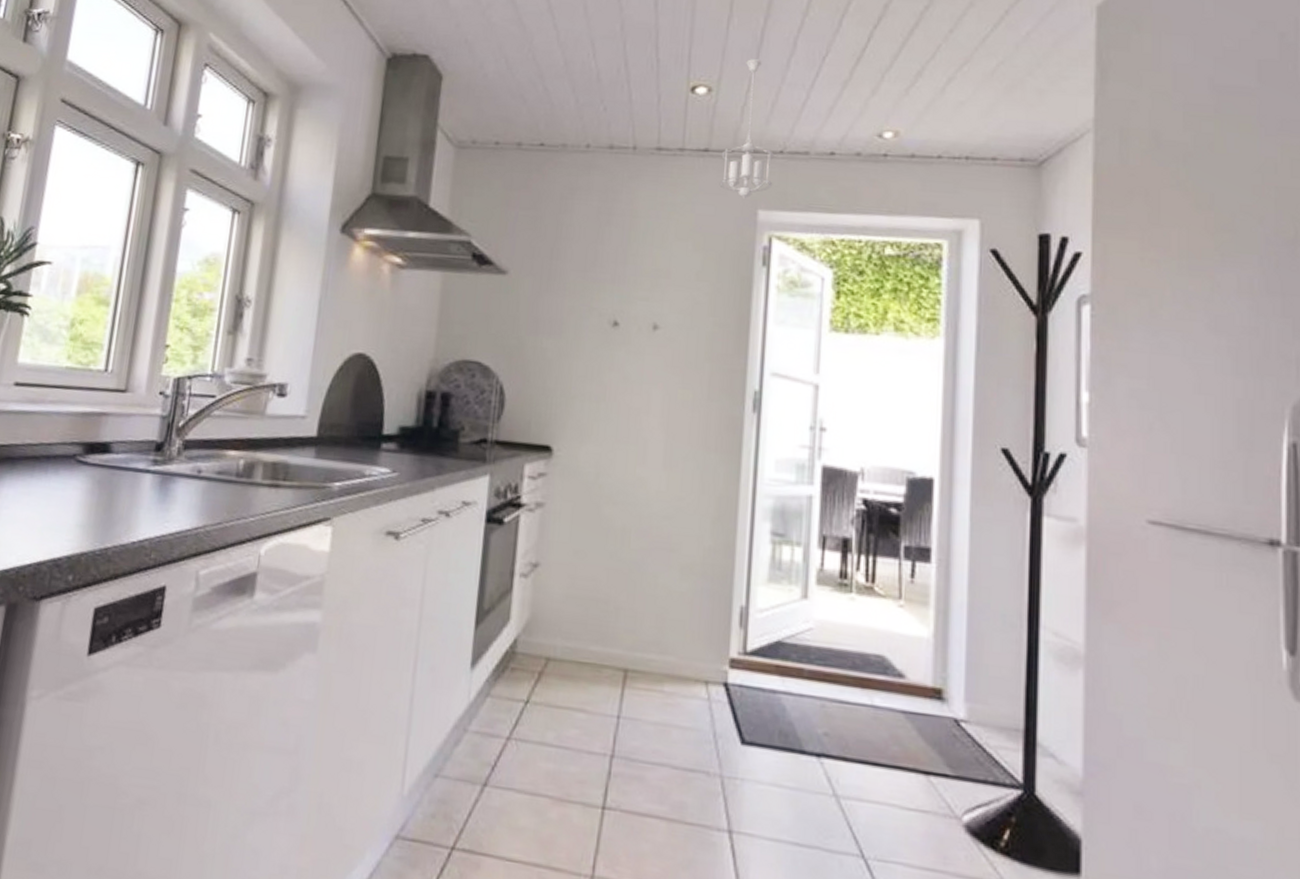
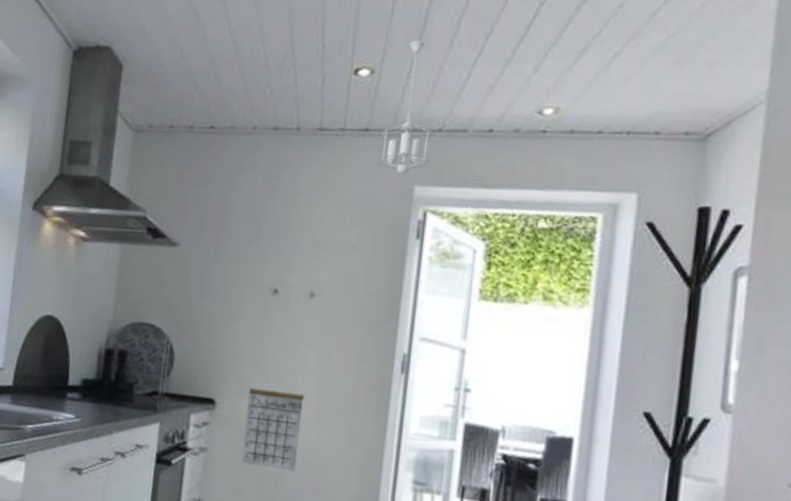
calendar: none [583,421,651,527] -> present [241,378,305,472]

